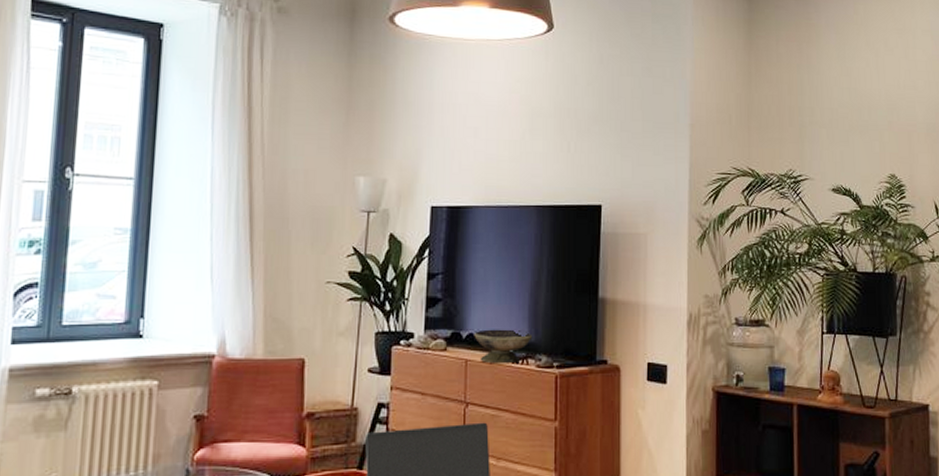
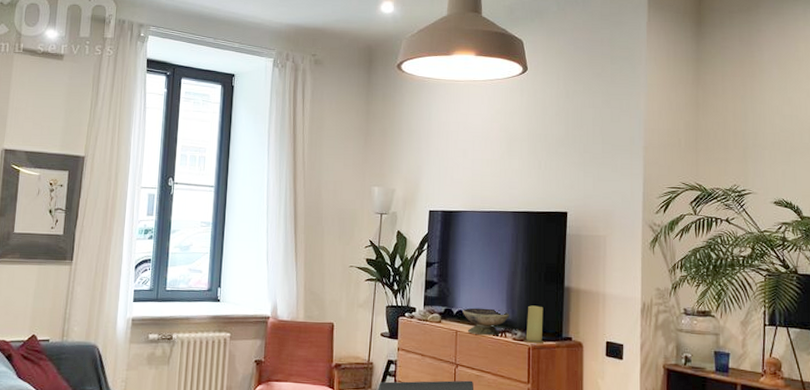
candle: none [549,323,575,370] -> present [523,305,545,343]

